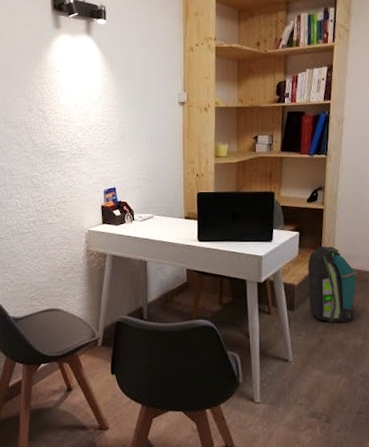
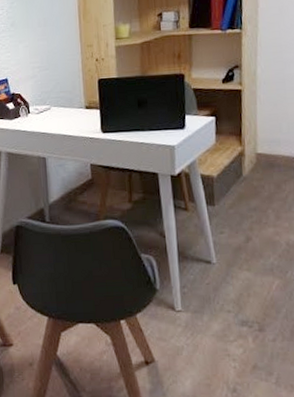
backpack: present [308,246,357,323] -> none [227,131,285,218]

